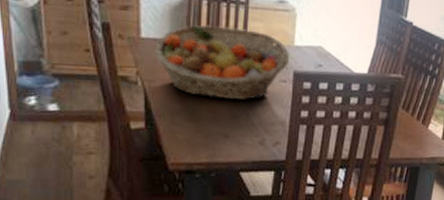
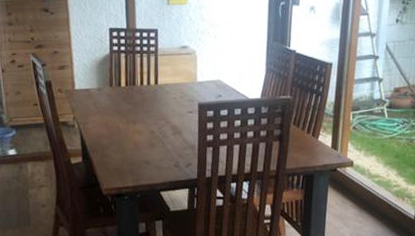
fruit basket: present [152,24,290,100] -> none [85,72,194,132]

